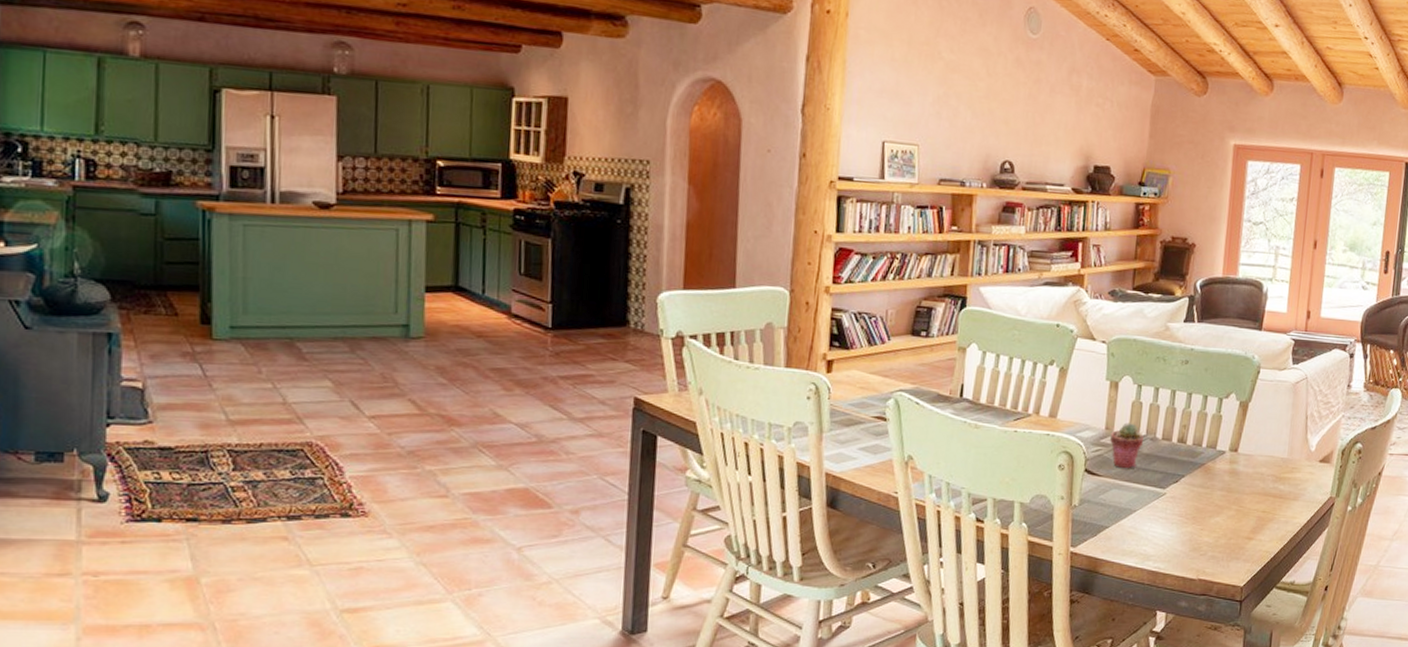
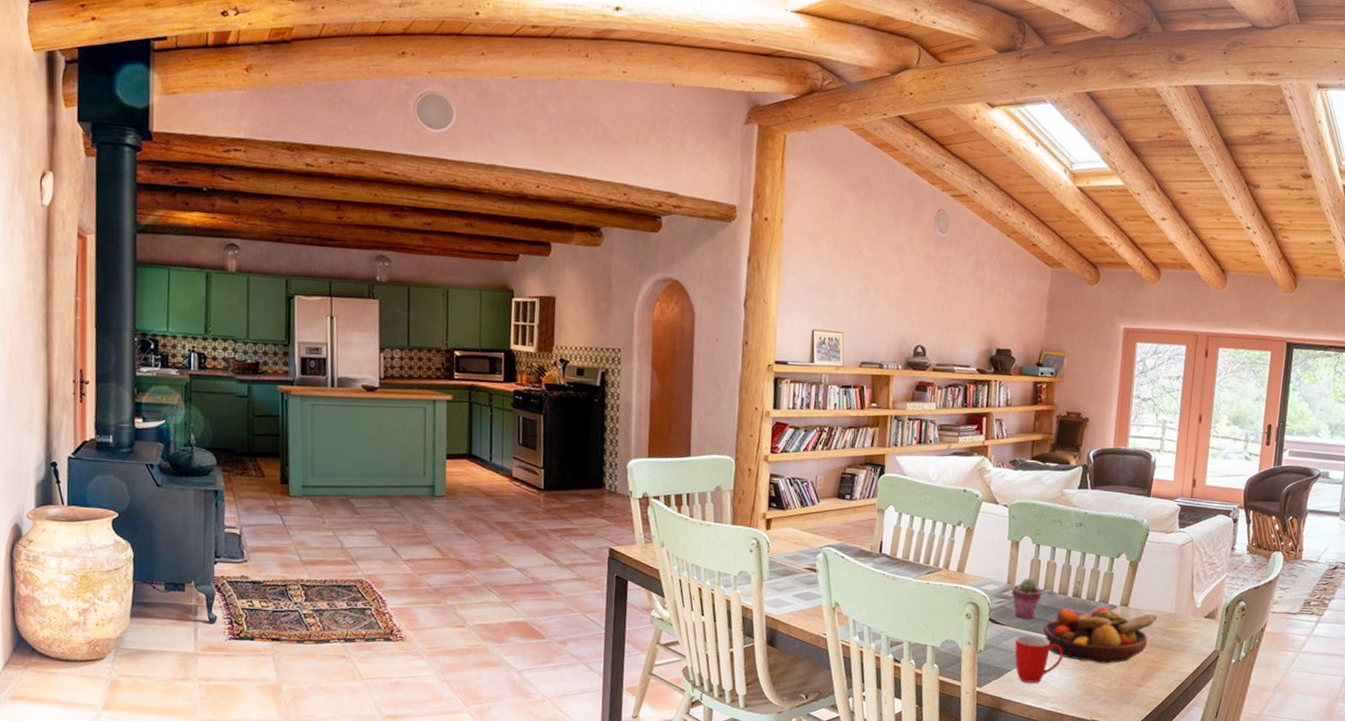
mug: none [1113,487,1167,540] -> present [1014,635,1064,683]
fruit bowl: none [1145,453,1270,516] -> present [1043,606,1158,664]

